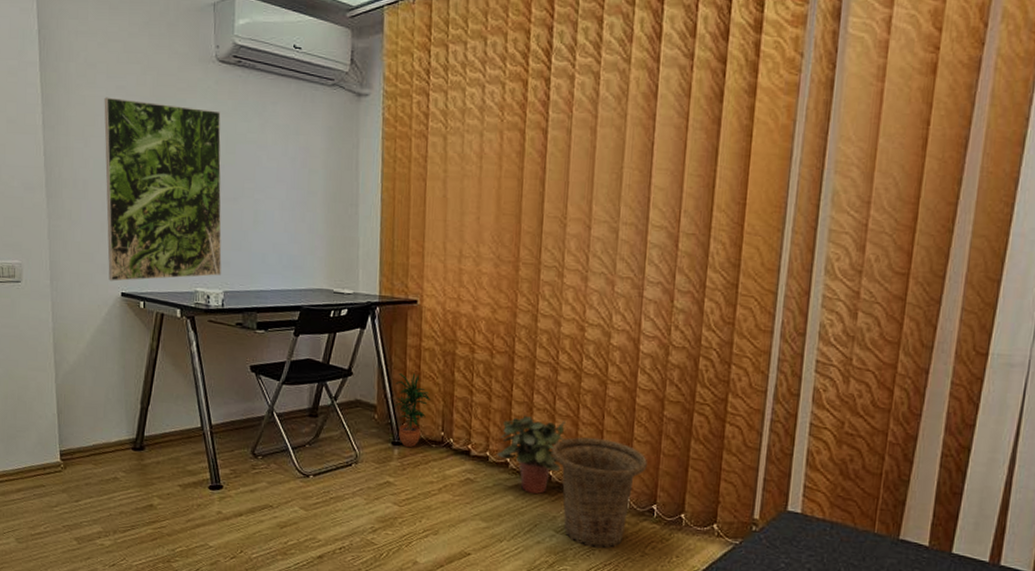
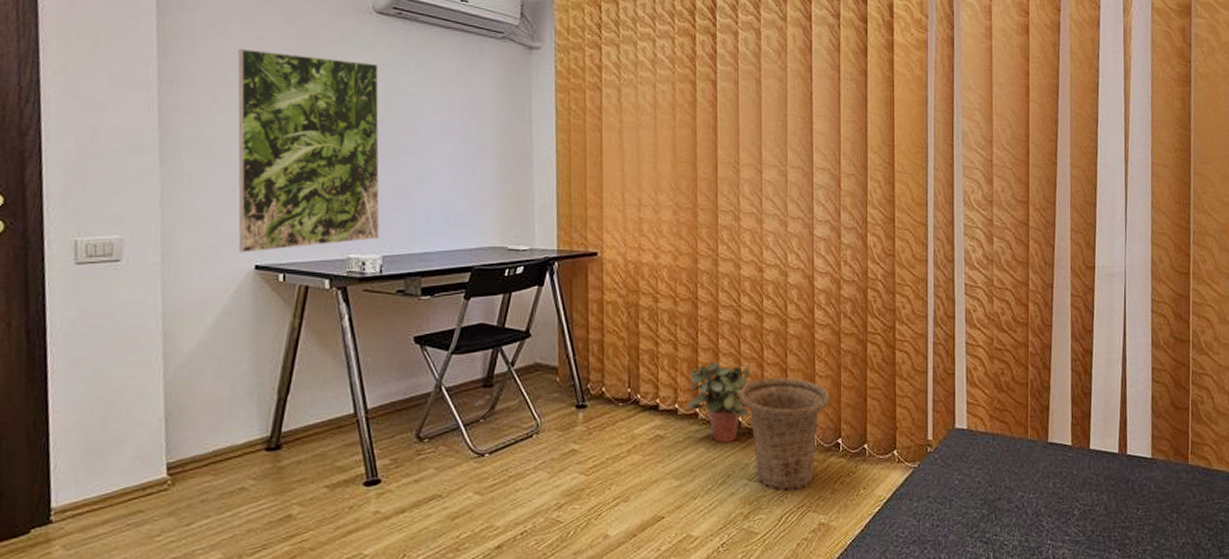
potted plant: present [395,373,431,447] -> none [577,329,615,408]

